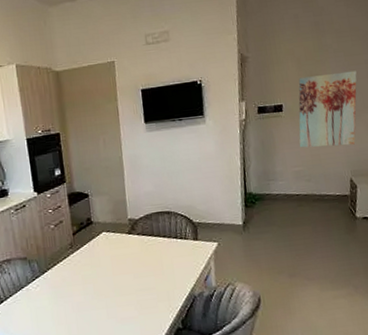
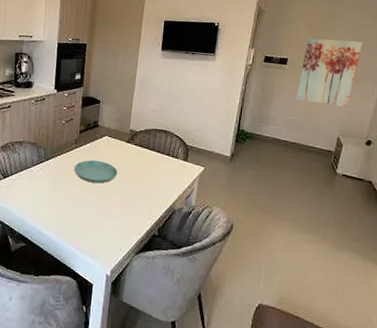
saucer: none [75,261,125,288] -> present [74,160,118,184]

